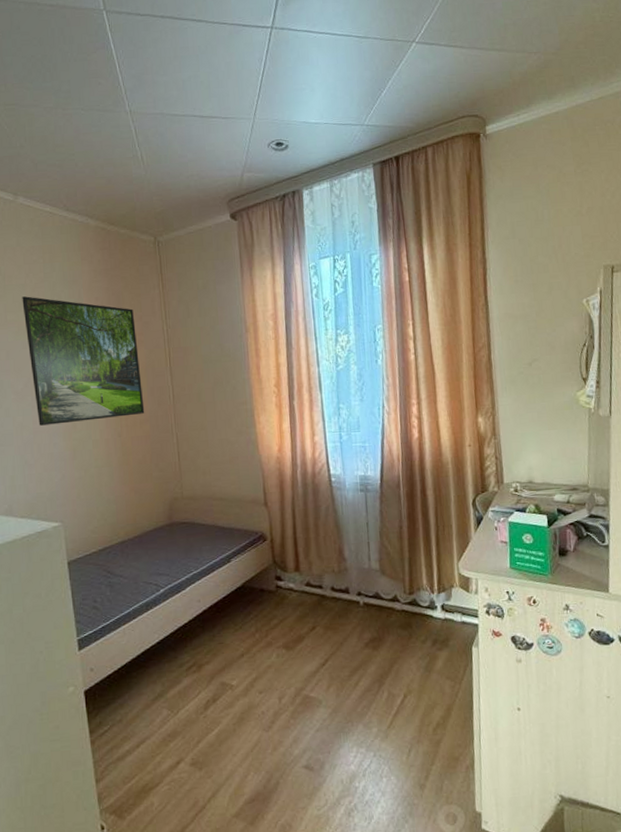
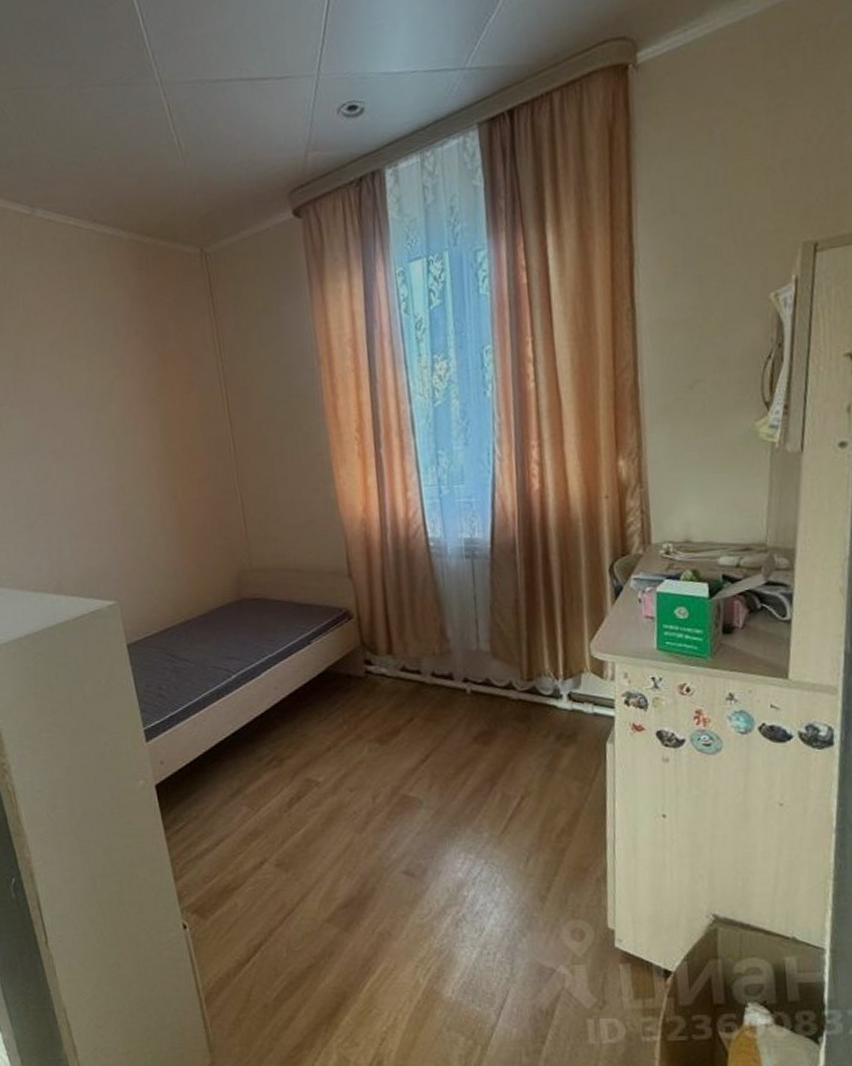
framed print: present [22,296,145,426] -> none [51,334,202,490]

